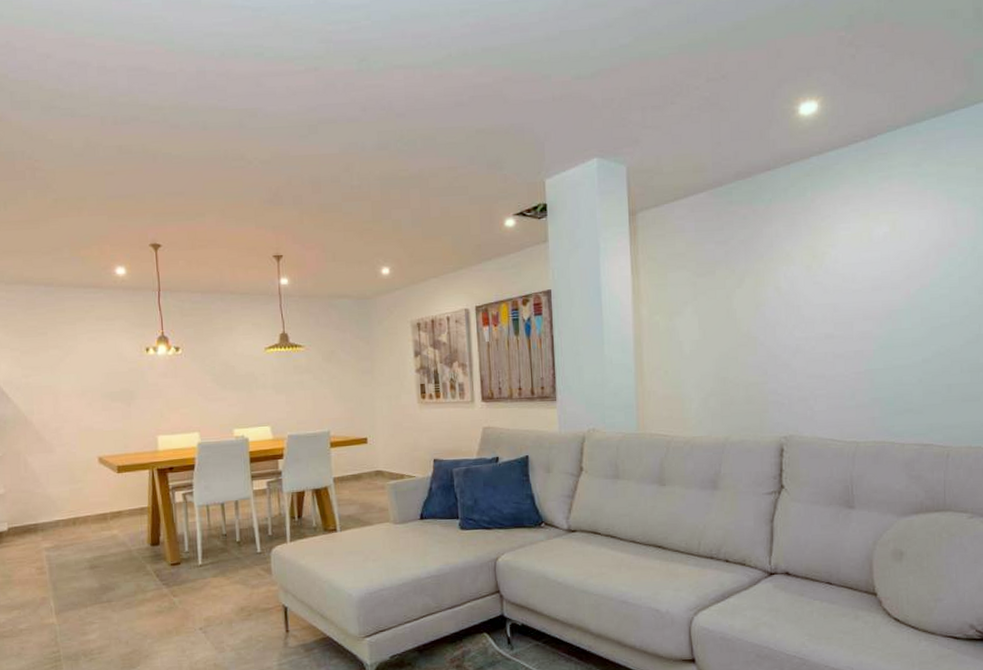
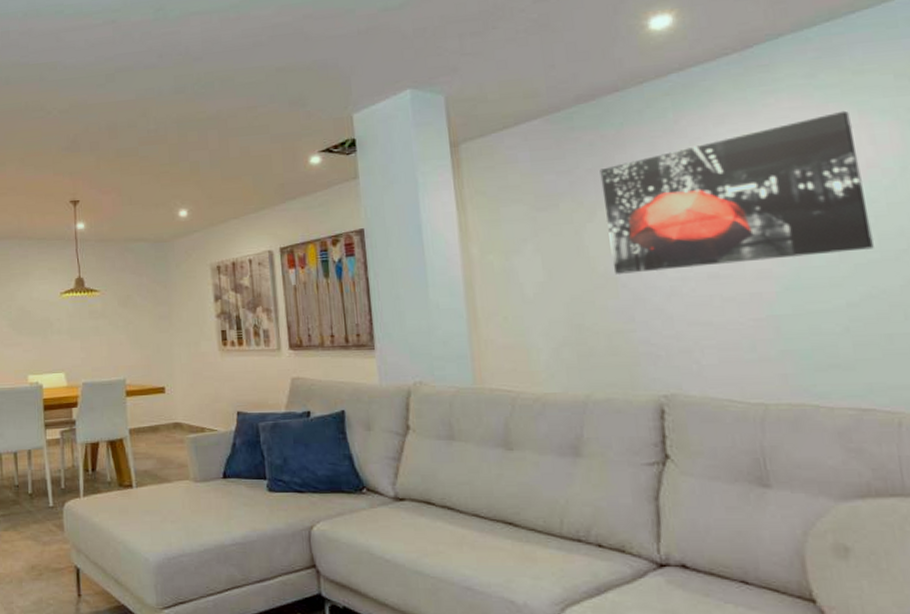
wall art: none [750,197,946,335] -> present [600,110,874,275]

